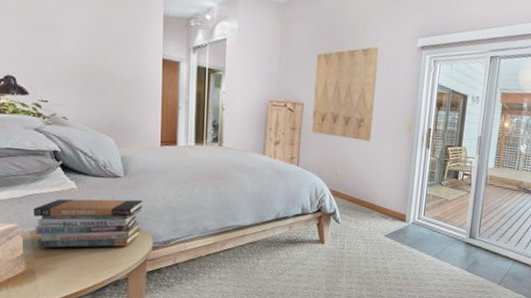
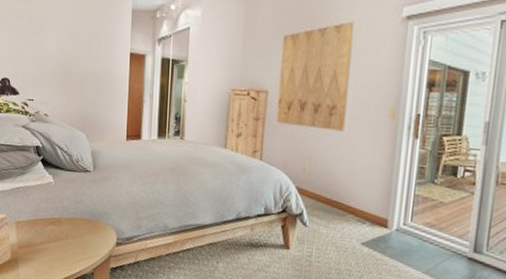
book stack: present [33,198,144,248] -> none [18,192,110,241]

